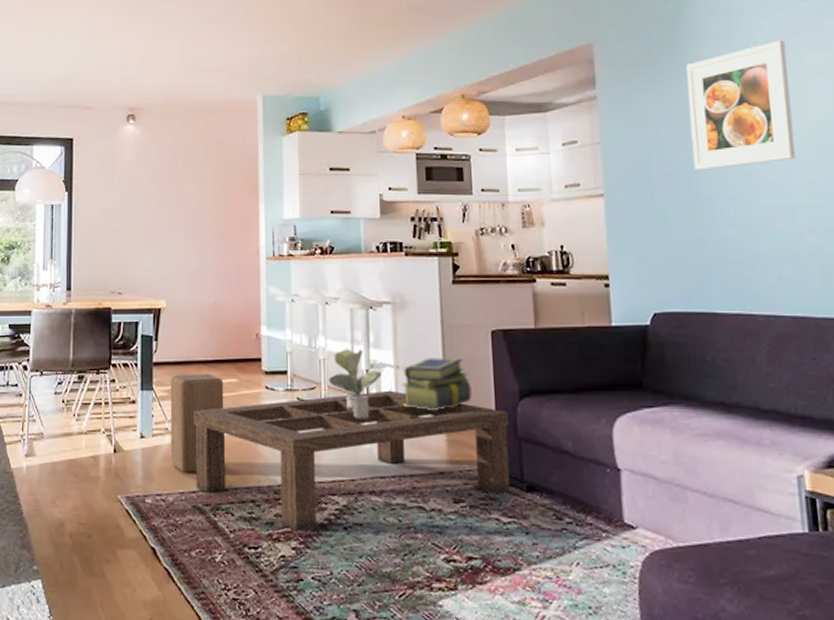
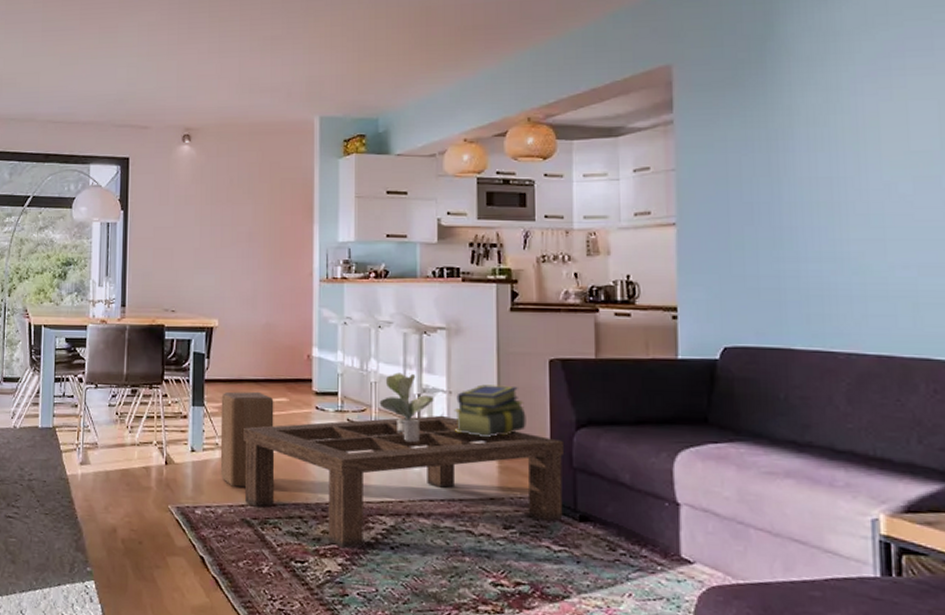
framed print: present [686,40,796,170] -> none [774,62,892,200]

